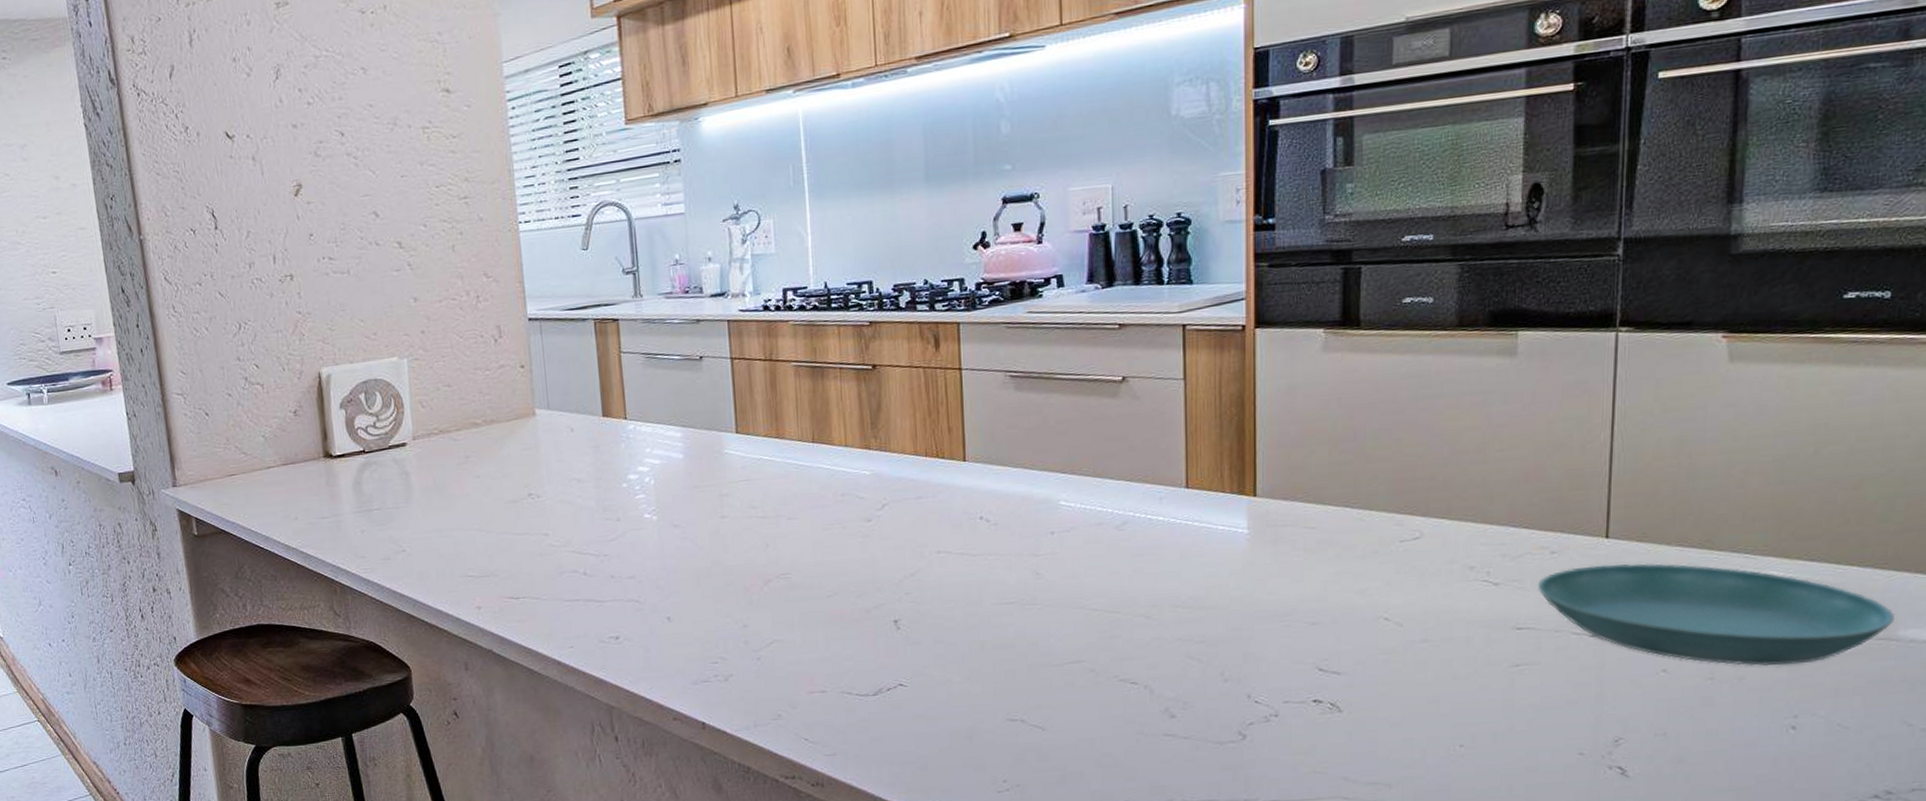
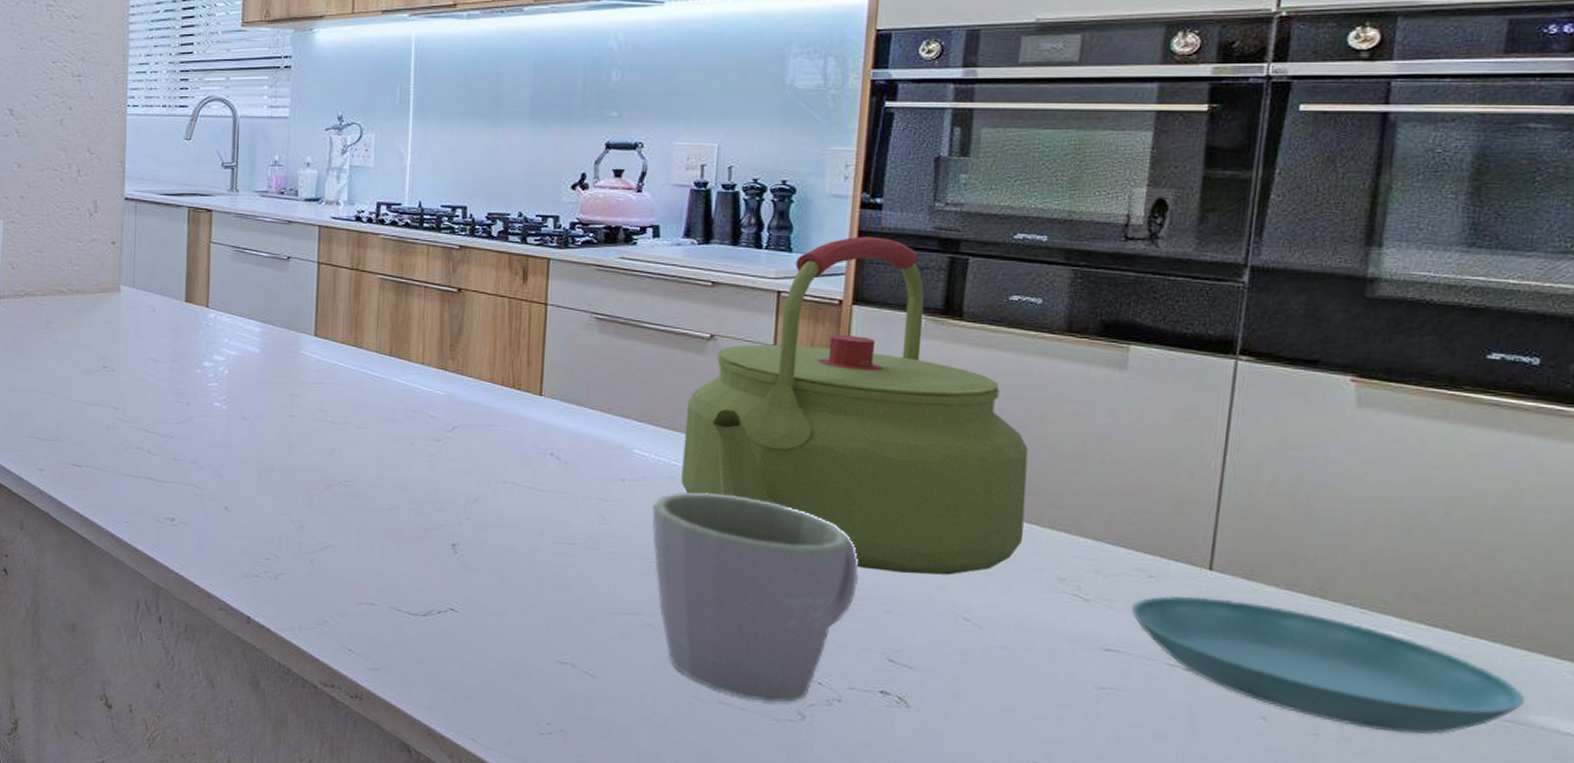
mug: none [1083,532,1283,727] -> present [652,492,859,703]
kettle: none [1106,257,1434,585] -> present [681,236,1029,575]

